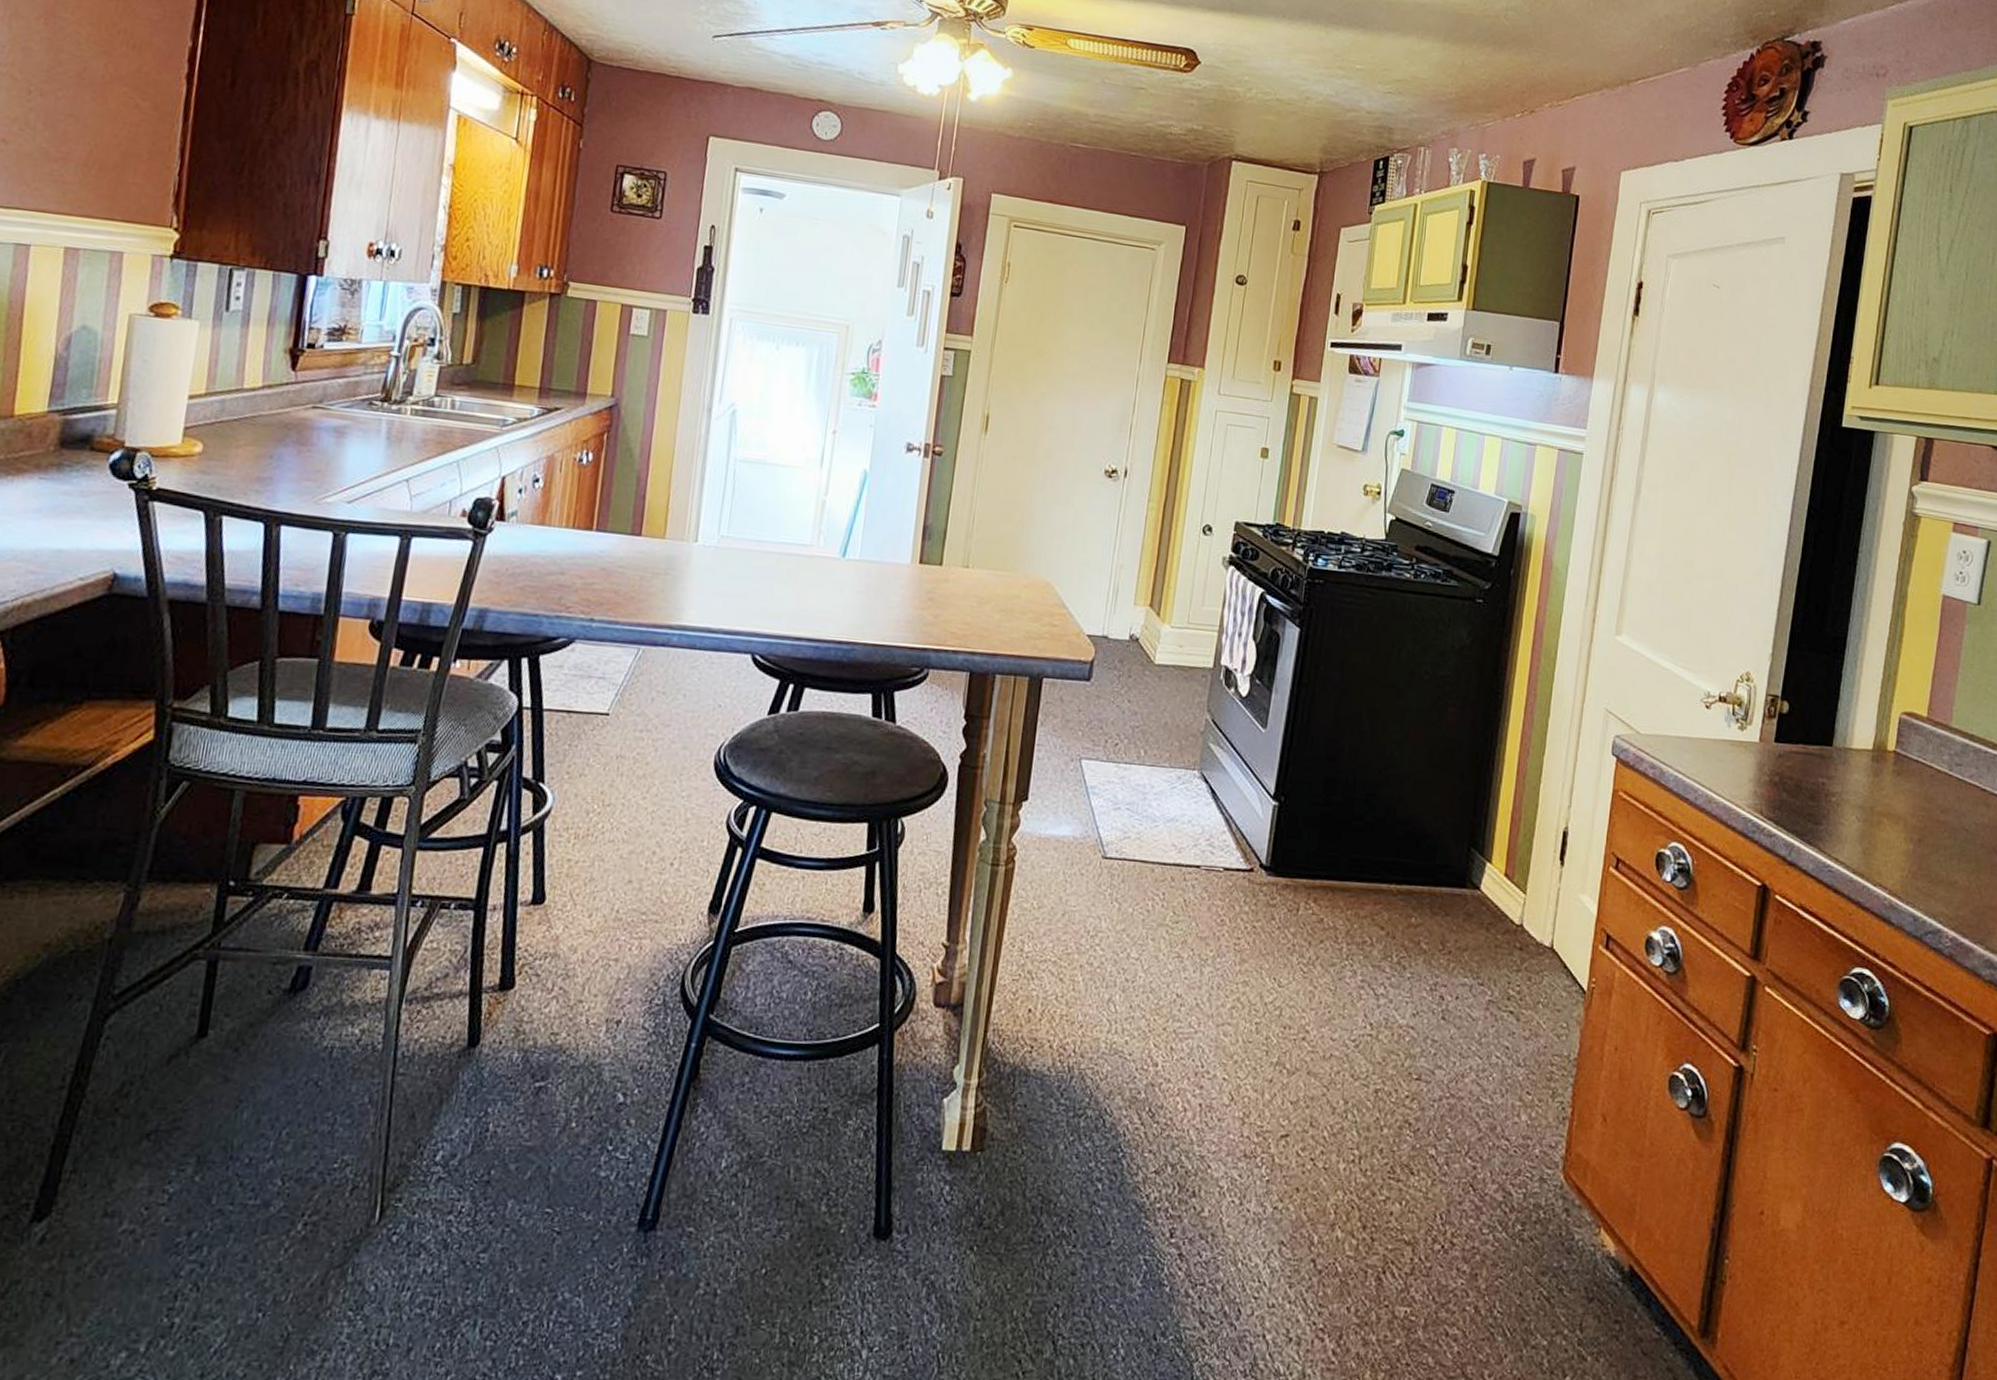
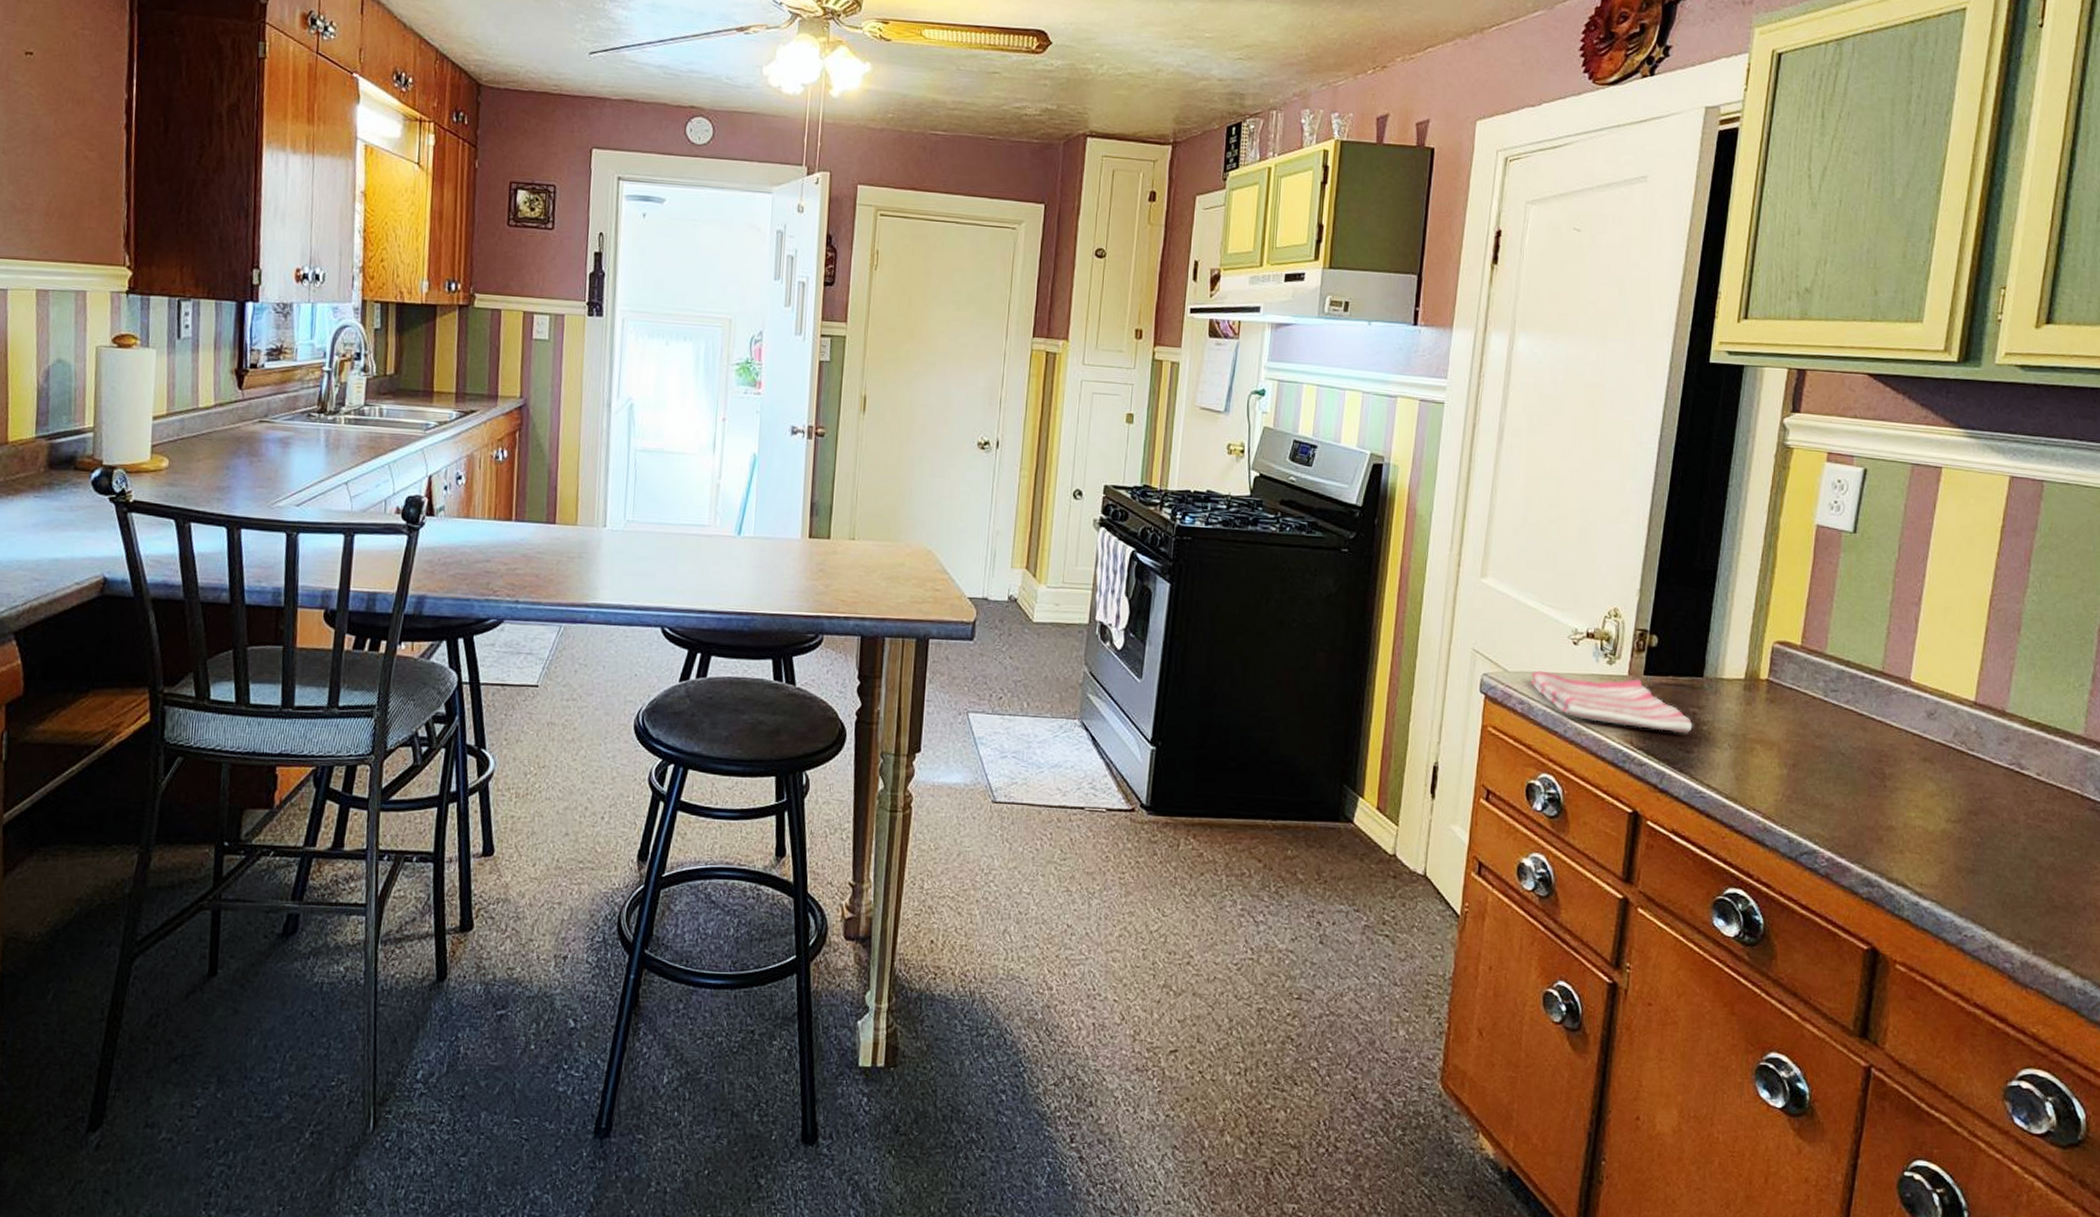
dish towel: none [1662,734,1822,805] -> present [1530,670,1693,734]

